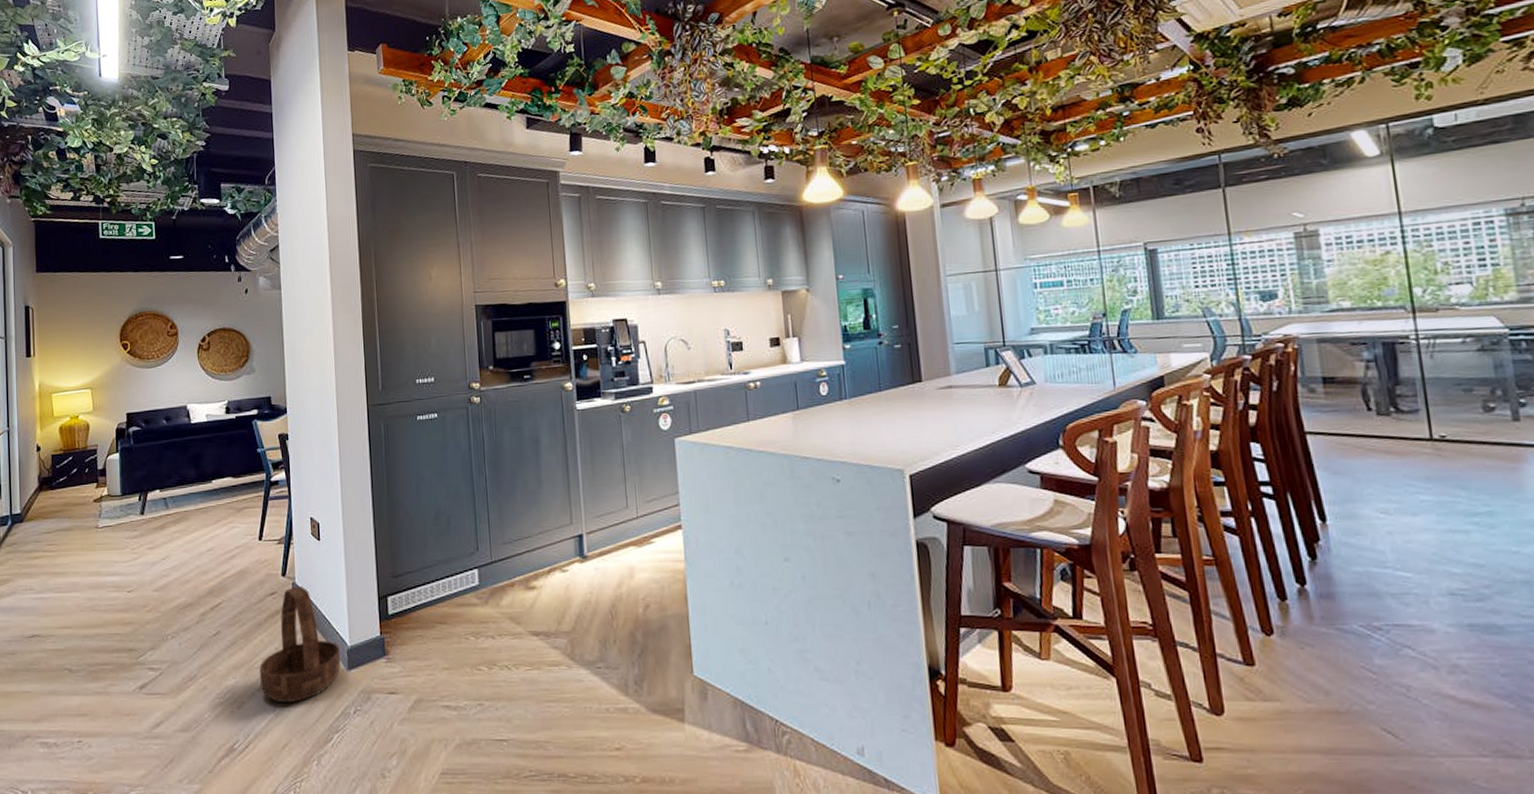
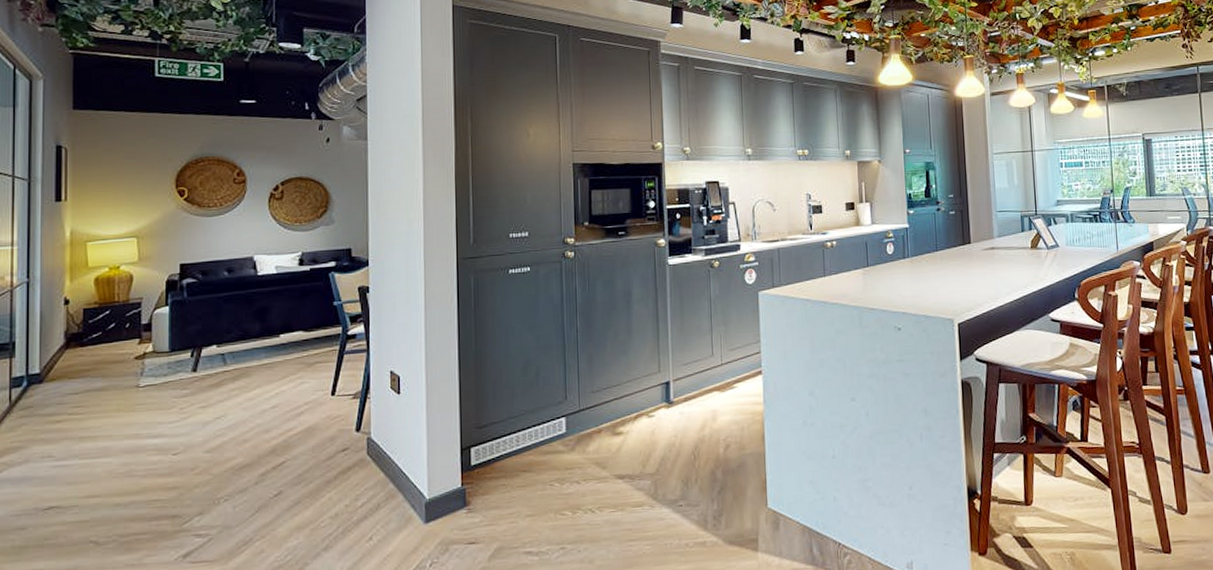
basket: present [259,585,340,703] -> none [326,440,417,561]

